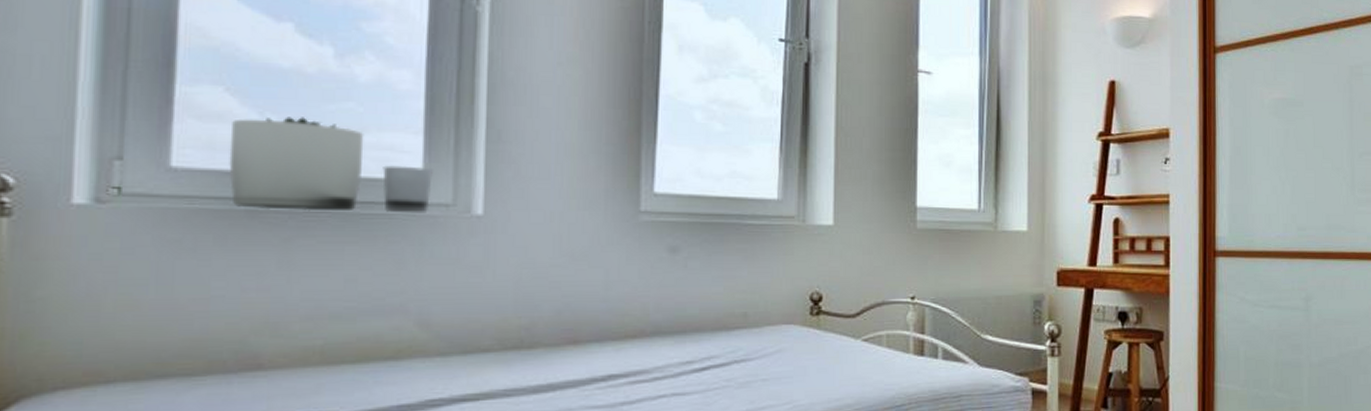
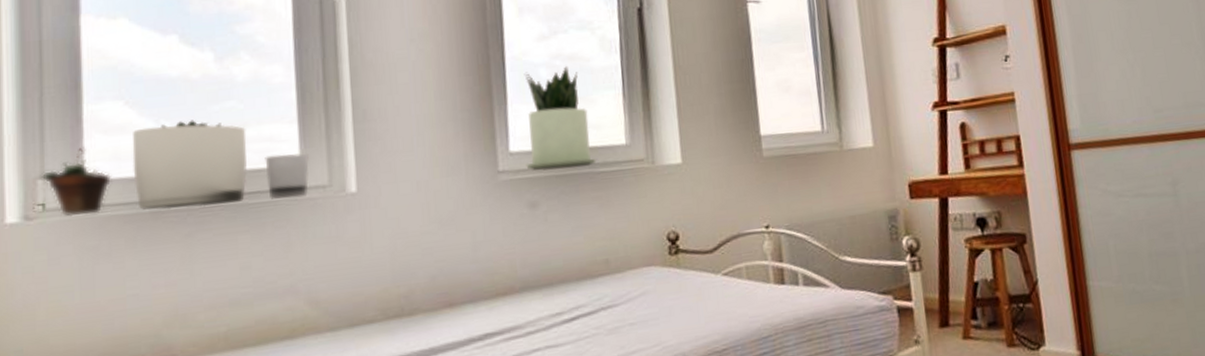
succulent plant: none [119,131,204,206] -> present [42,147,113,217]
planter: none [670,112,746,217] -> present [524,66,598,171]

